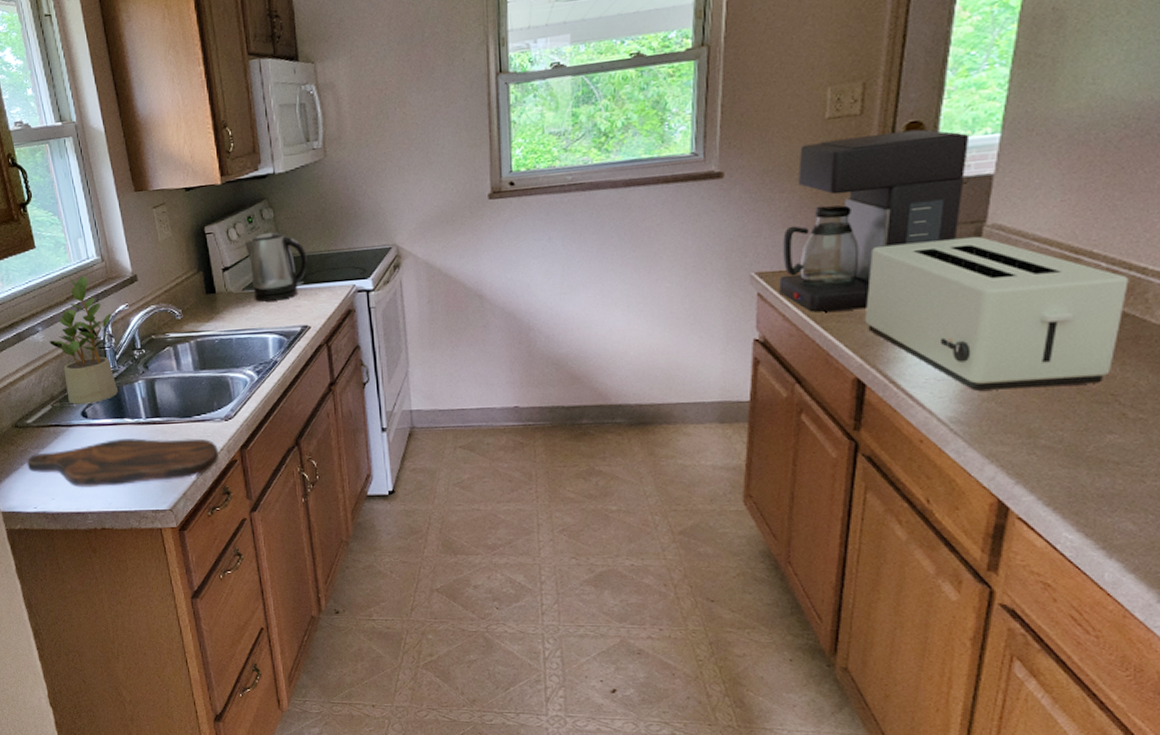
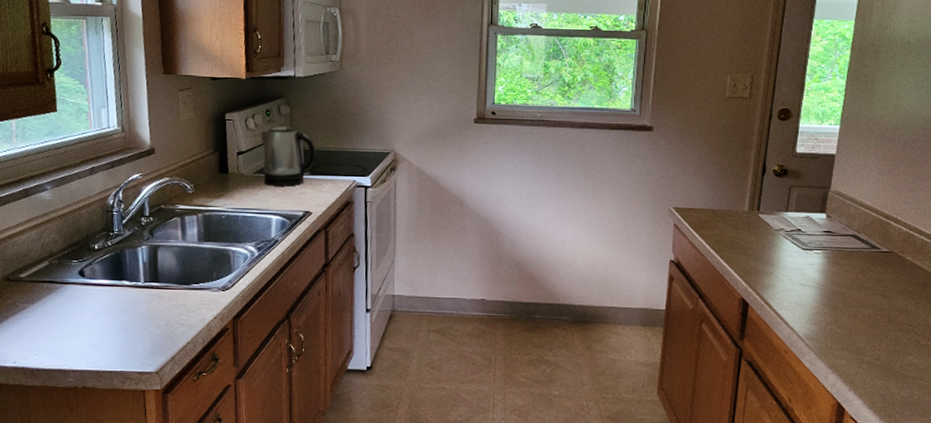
cutting board: present [27,438,218,489] -> none [12,300,212,346]
potted plant: present [50,276,119,404] -> none [57,143,124,264]
coffee maker: present [779,129,970,314] -> none [690,114,820,245]
toaster: present [864,236,1129,391] -> none [749,197,920,317]

